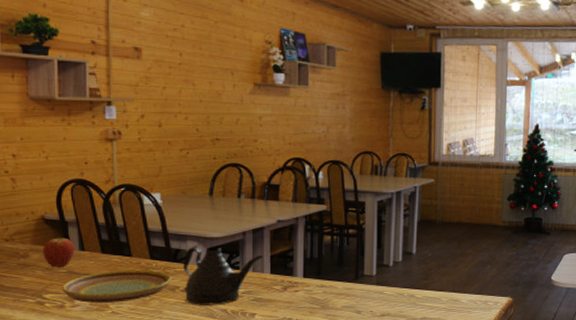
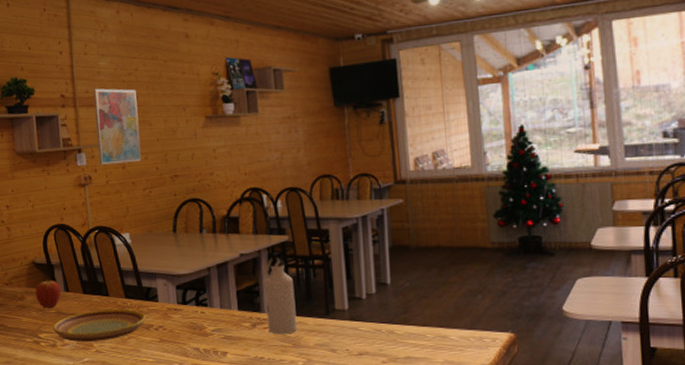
wall art: none [130,40,181,122] -> present [93,88,142,165]
teapot: present [183,247,264,305] -> none [154,284,230,344]
water bottle: none [298,220,328,297] -> present [263,252,298,335]

